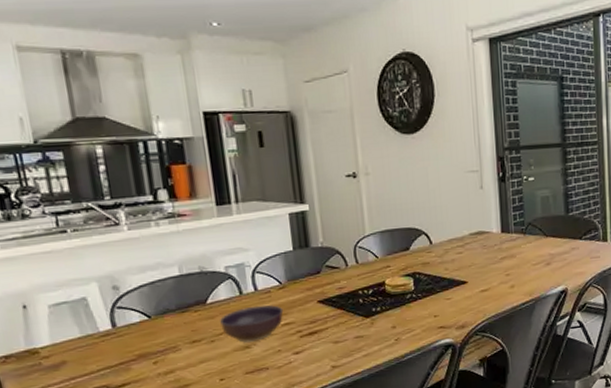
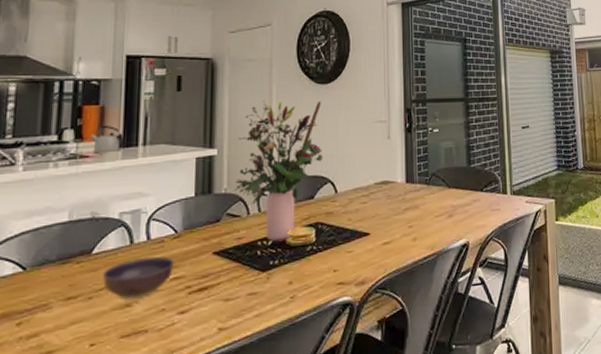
kettle: none [183,183,218,212] -> present [90,125,125,154]
bouquet: none [328,152,416,291] -> present [235,100,324,242]

